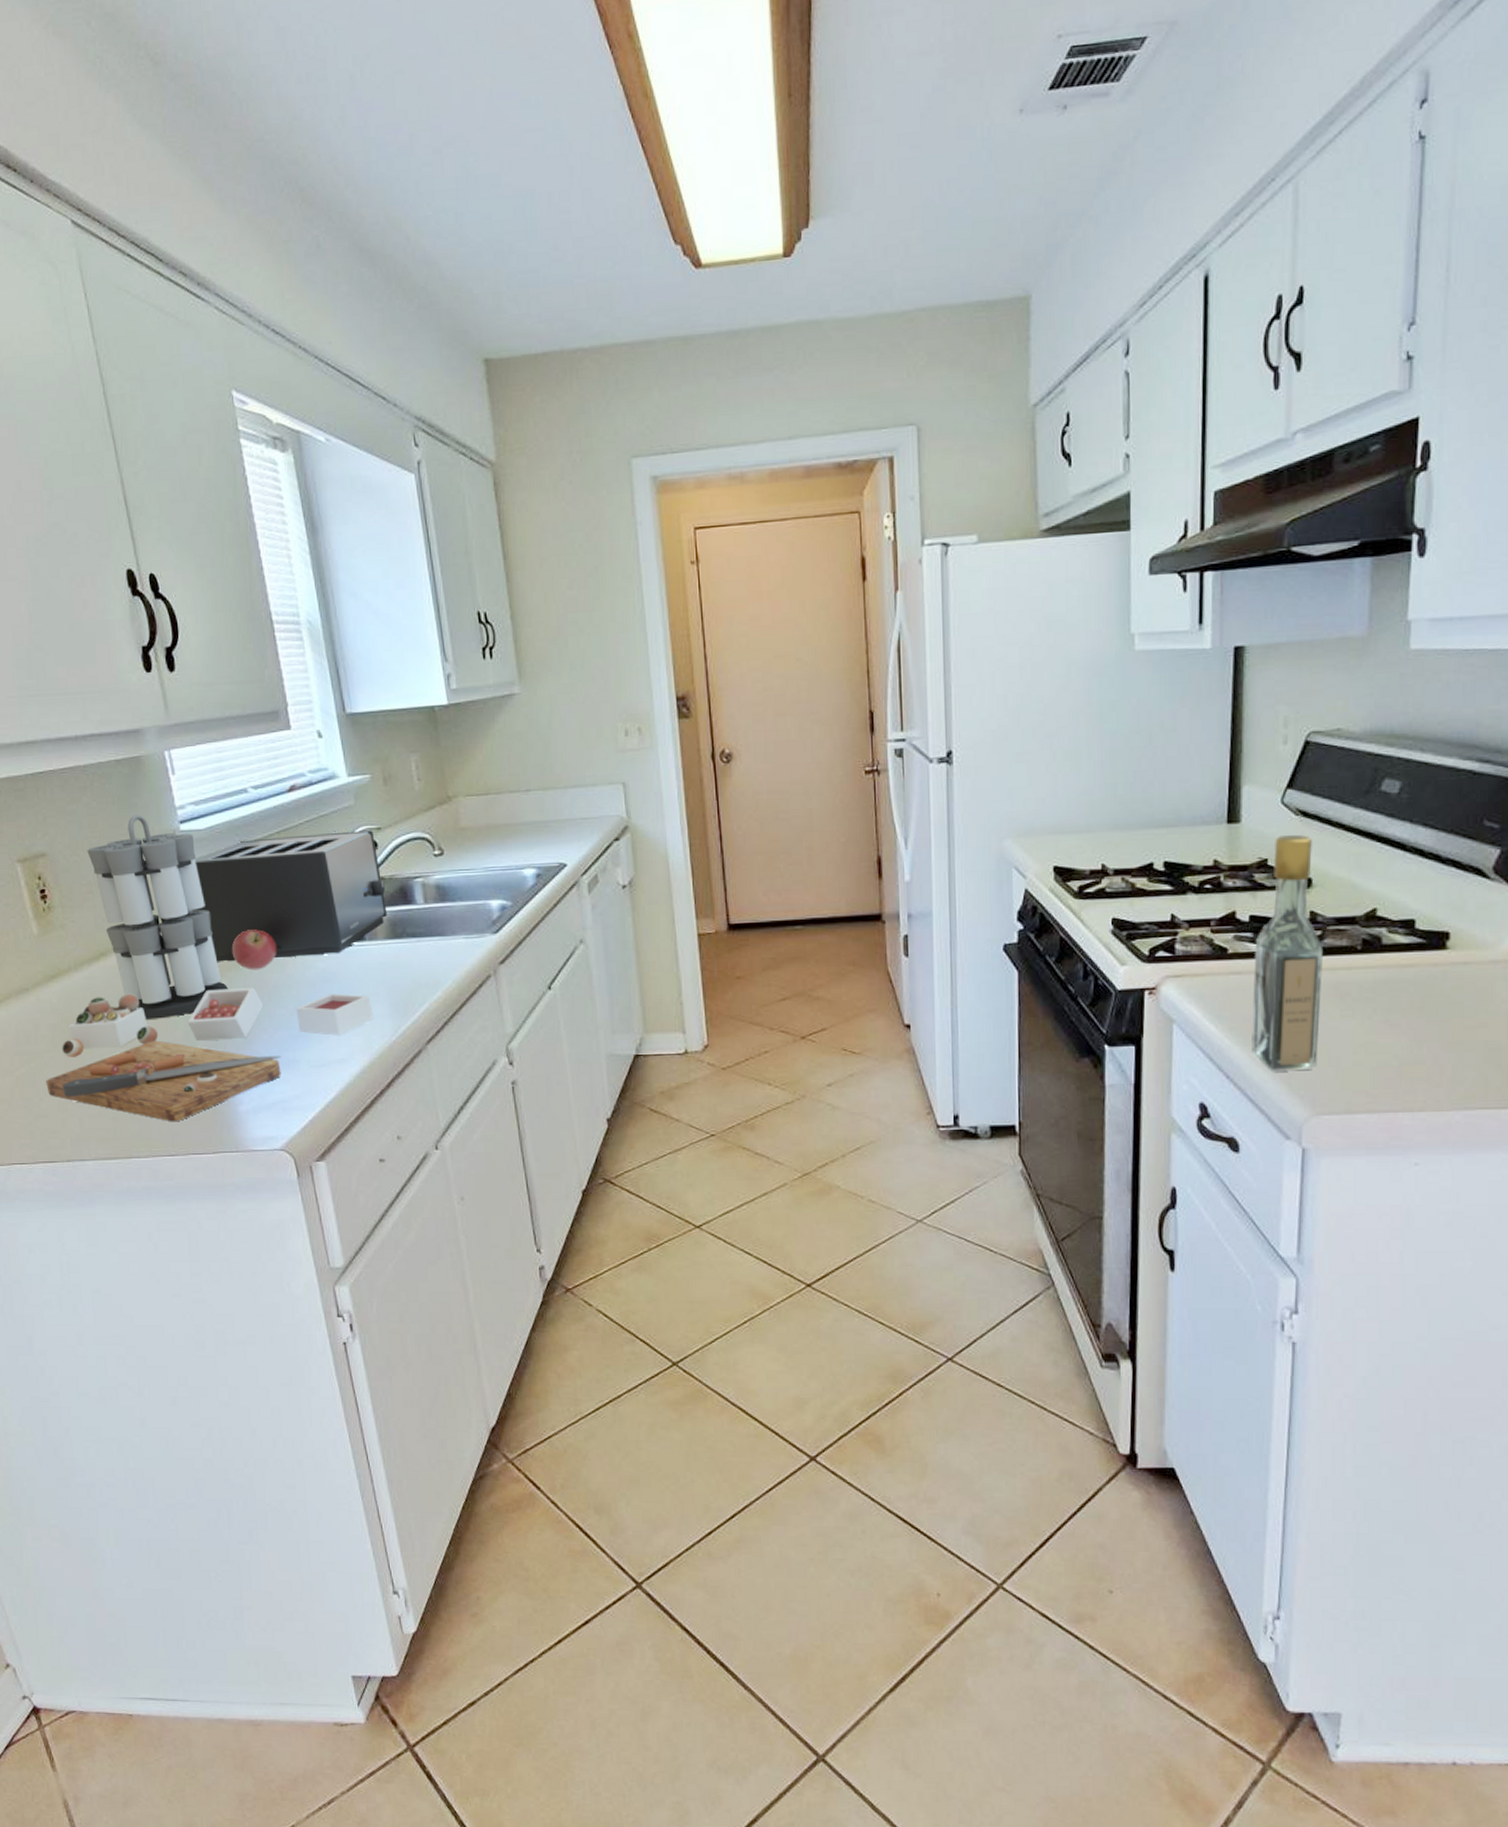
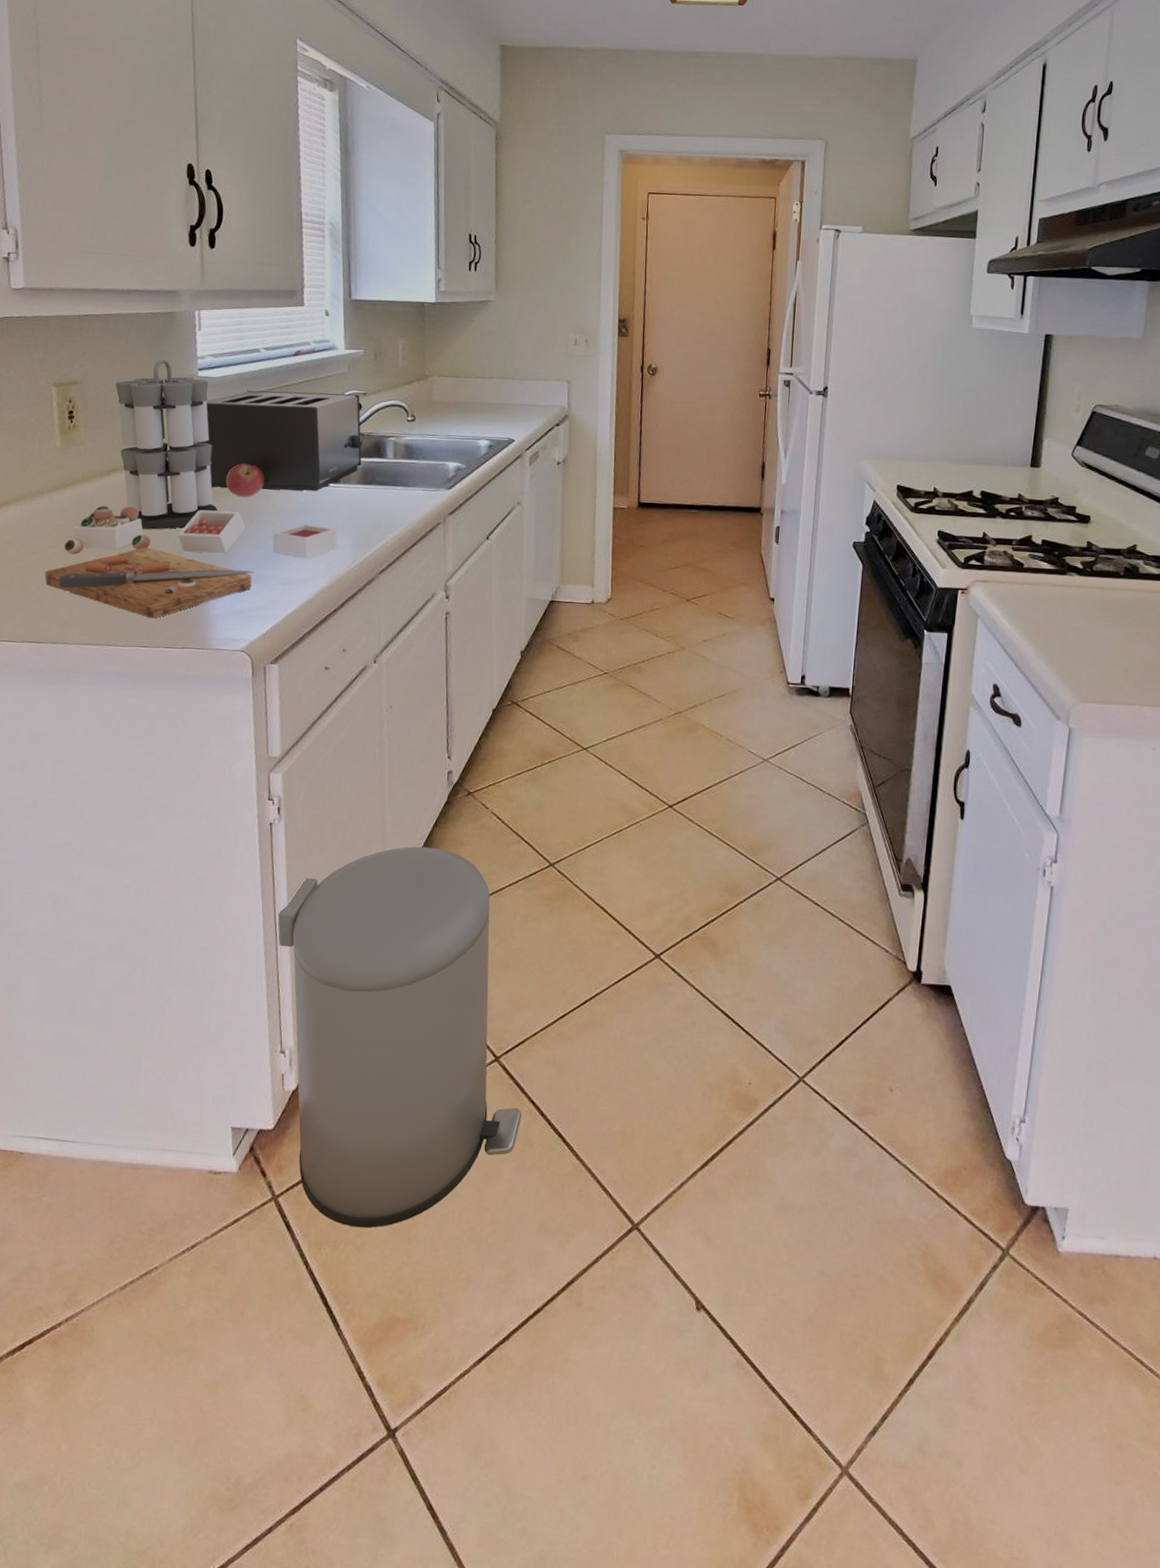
pedal bin: none [367,1355,676,1775] -> present [277,846,522,1228]
bottle: present [1251,835,1324,1072] -> none [1036,481,1096,666]

